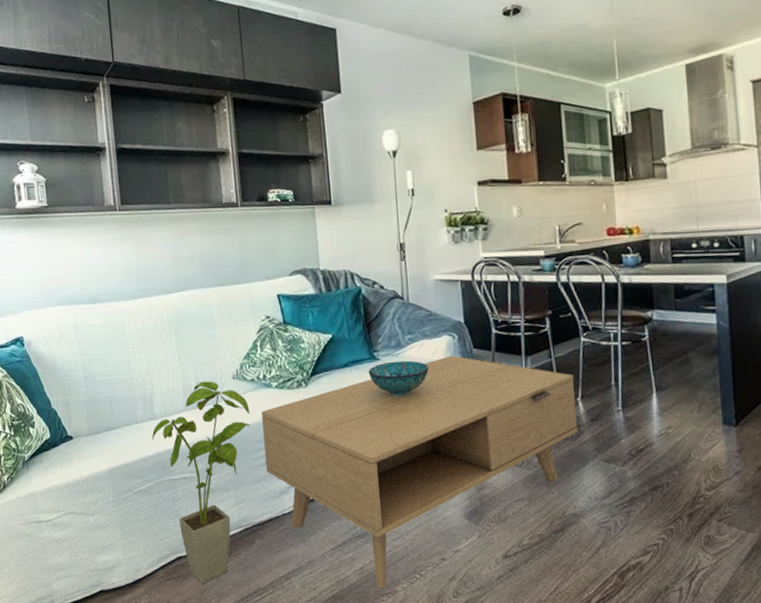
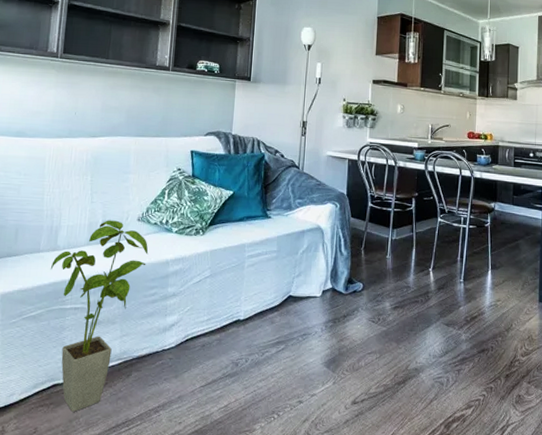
coffee table: present [261,355,579,589] -> none [154,221,429,427]
decorative bowl: present [368,360,429,397] -> none [259,220,312,252]

